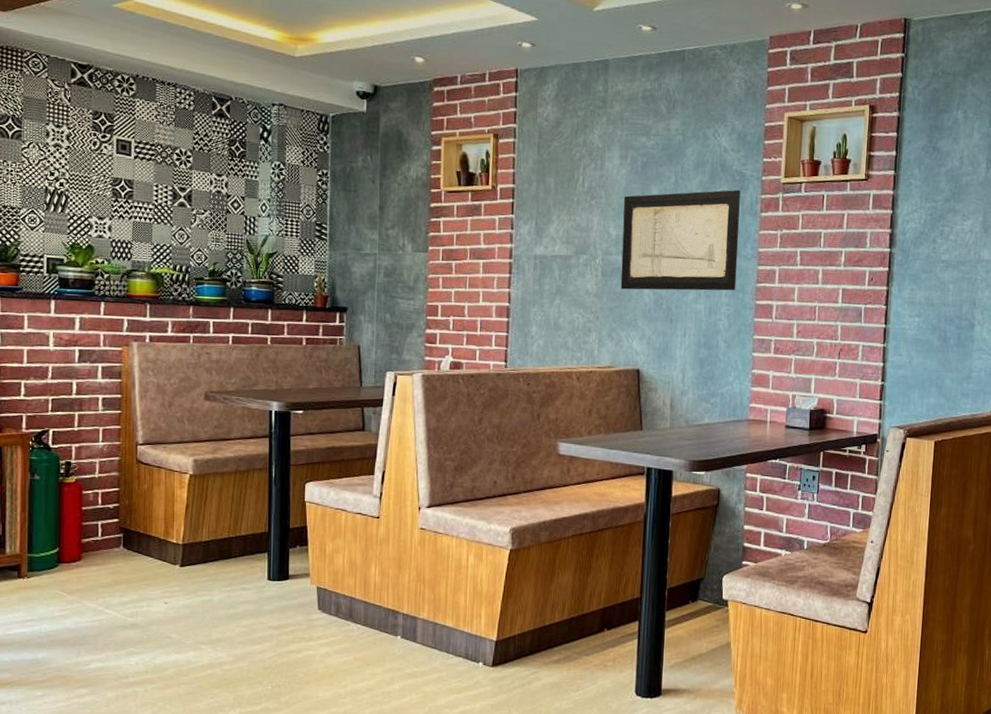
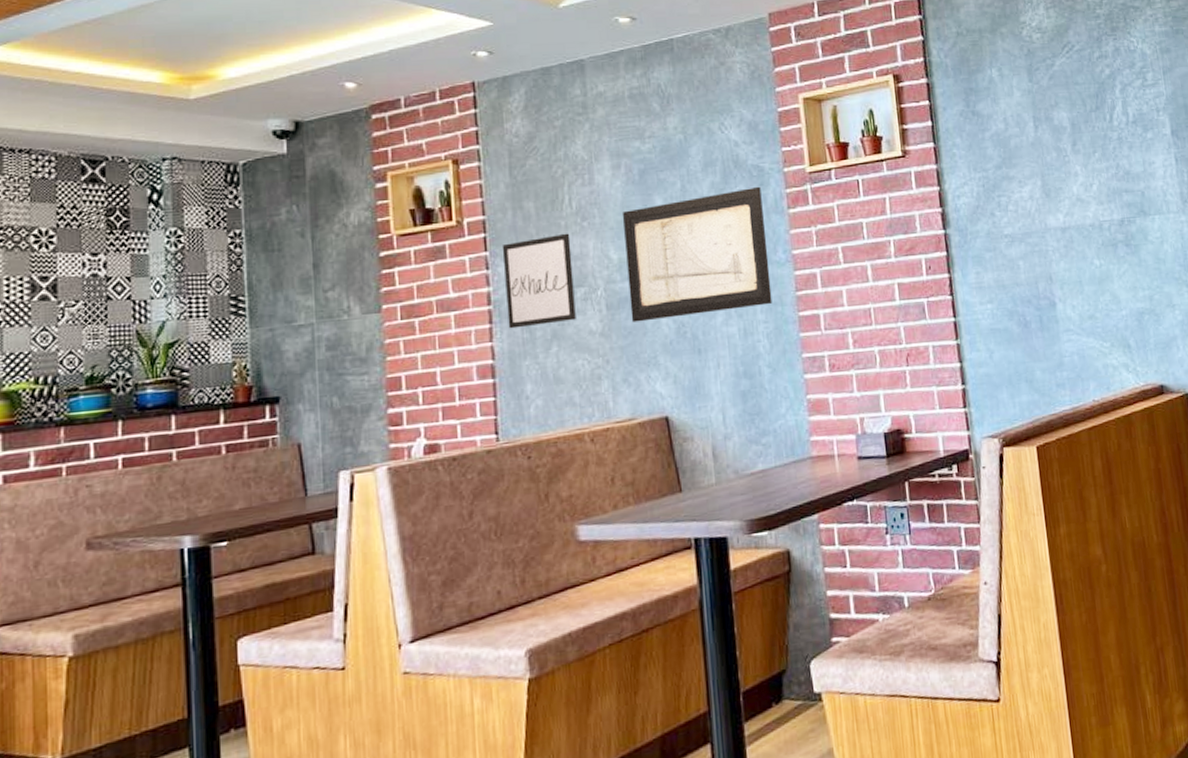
wall art: none [523,208,580,281] -> present [502,233,576,329]

